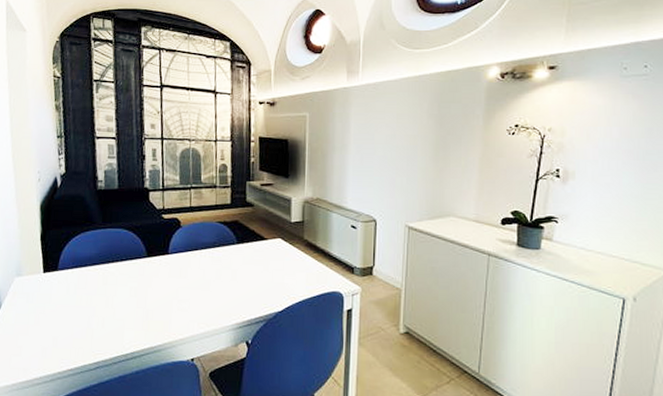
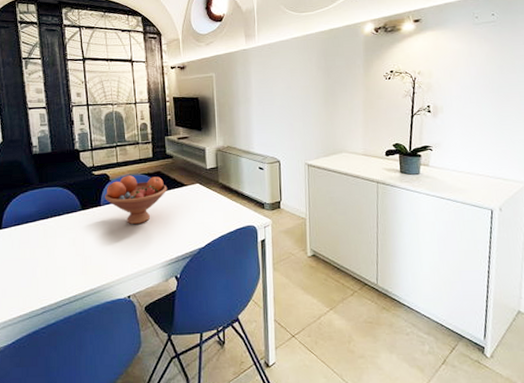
fruit bowl: none [173,222,245,279] -> present [104,175,168,225]

